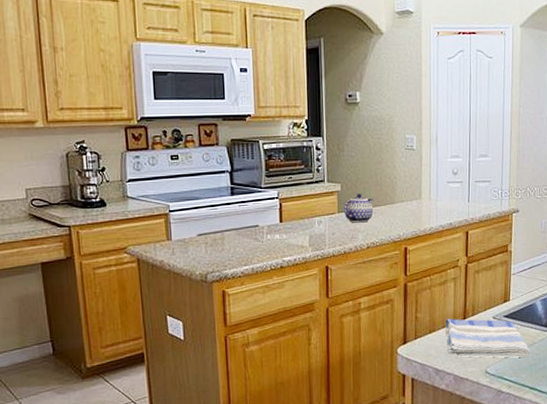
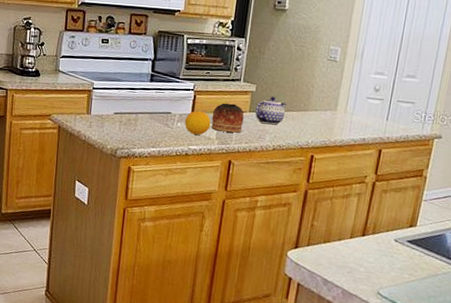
fruit: none [274,219,302,245] -> present [184,110,211,135]
bowl: none [301,206,334,237] -> present [211,103,244,133]
dish towel: present [445,318,530,358] -> none [340,232,432,287]

